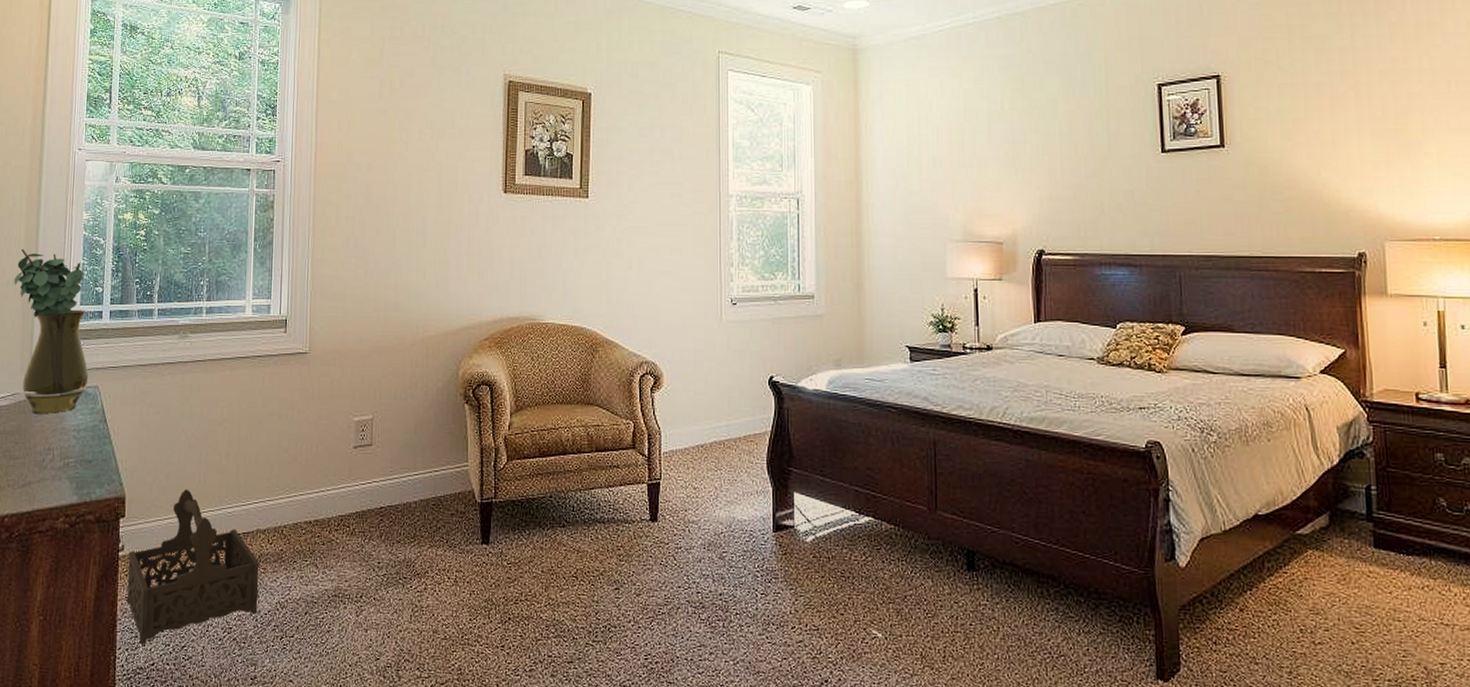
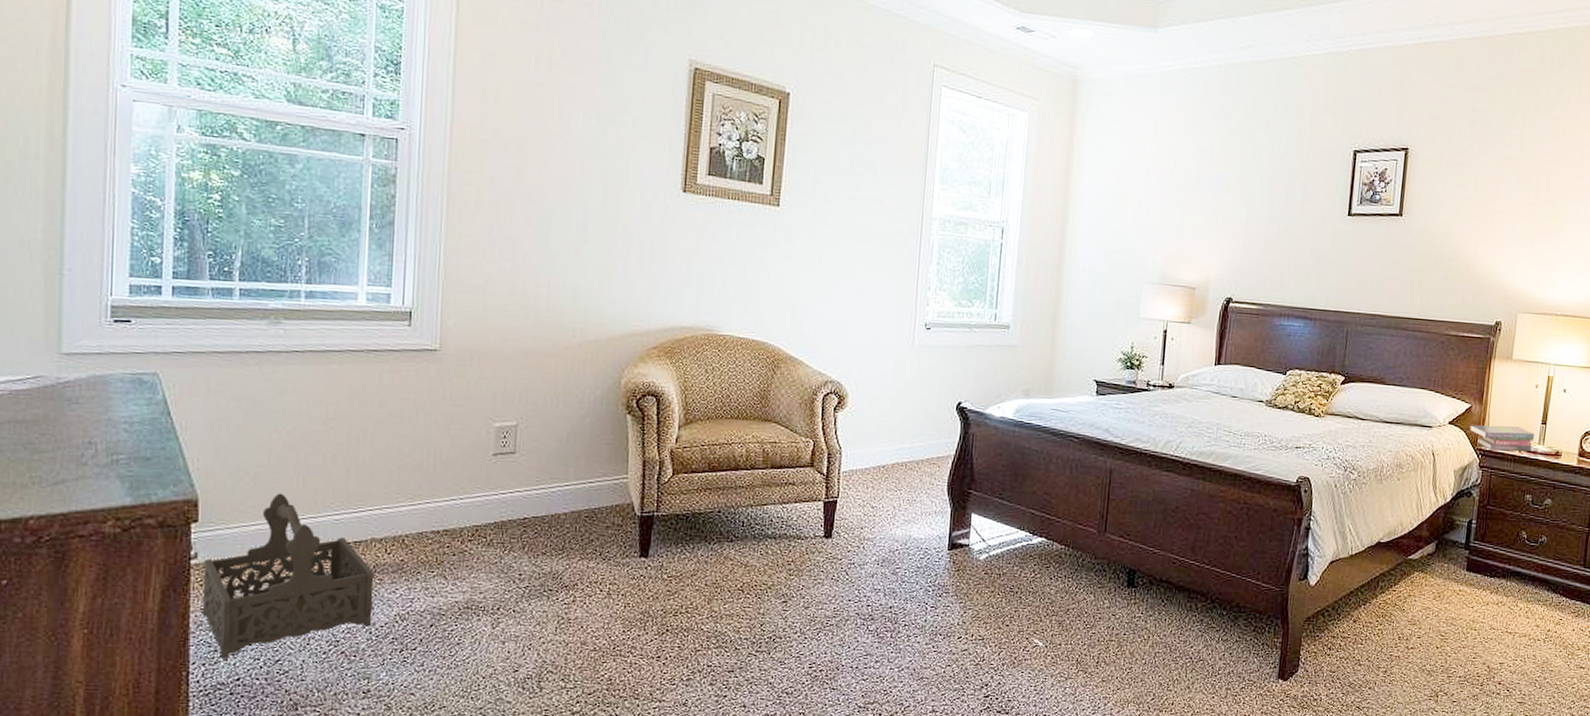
vase: present [14,248,89,413] -> none [30,201,144,402]
books: none [1348,372,1434,402] -> present [1470,425,1535,452]

